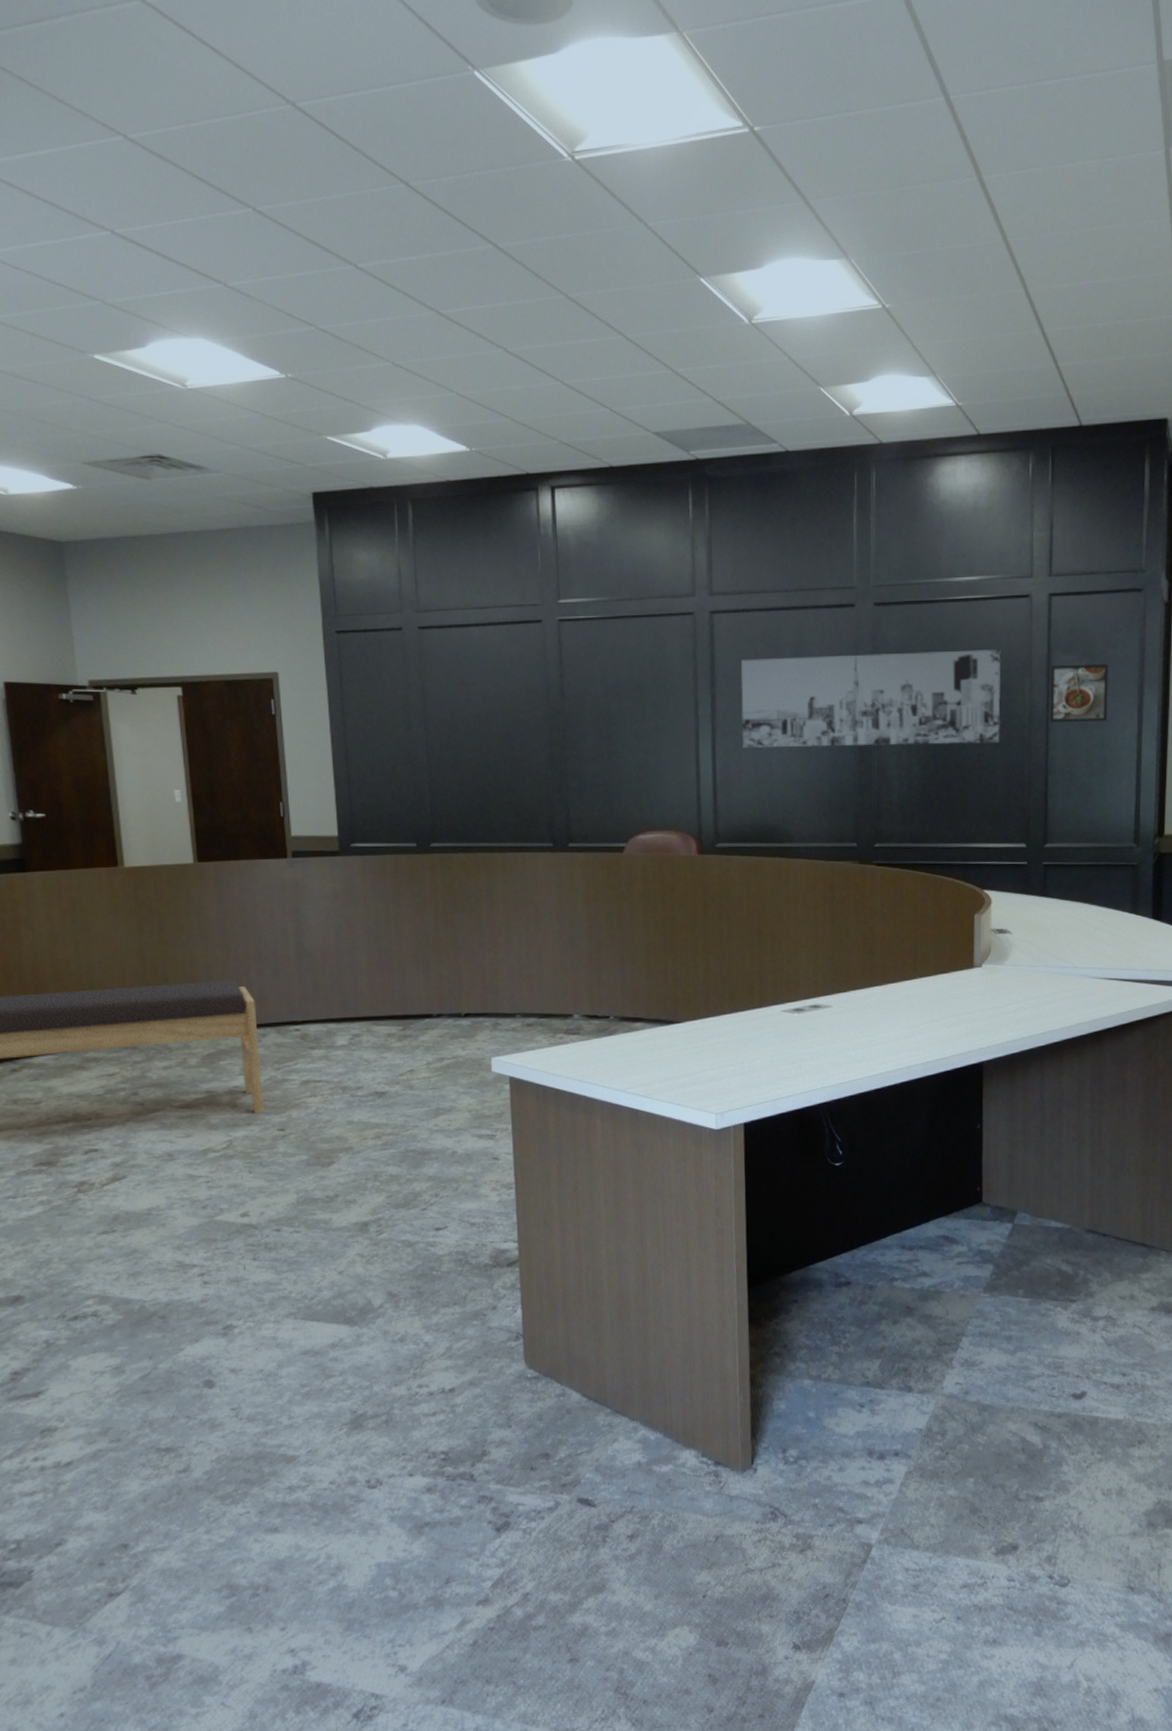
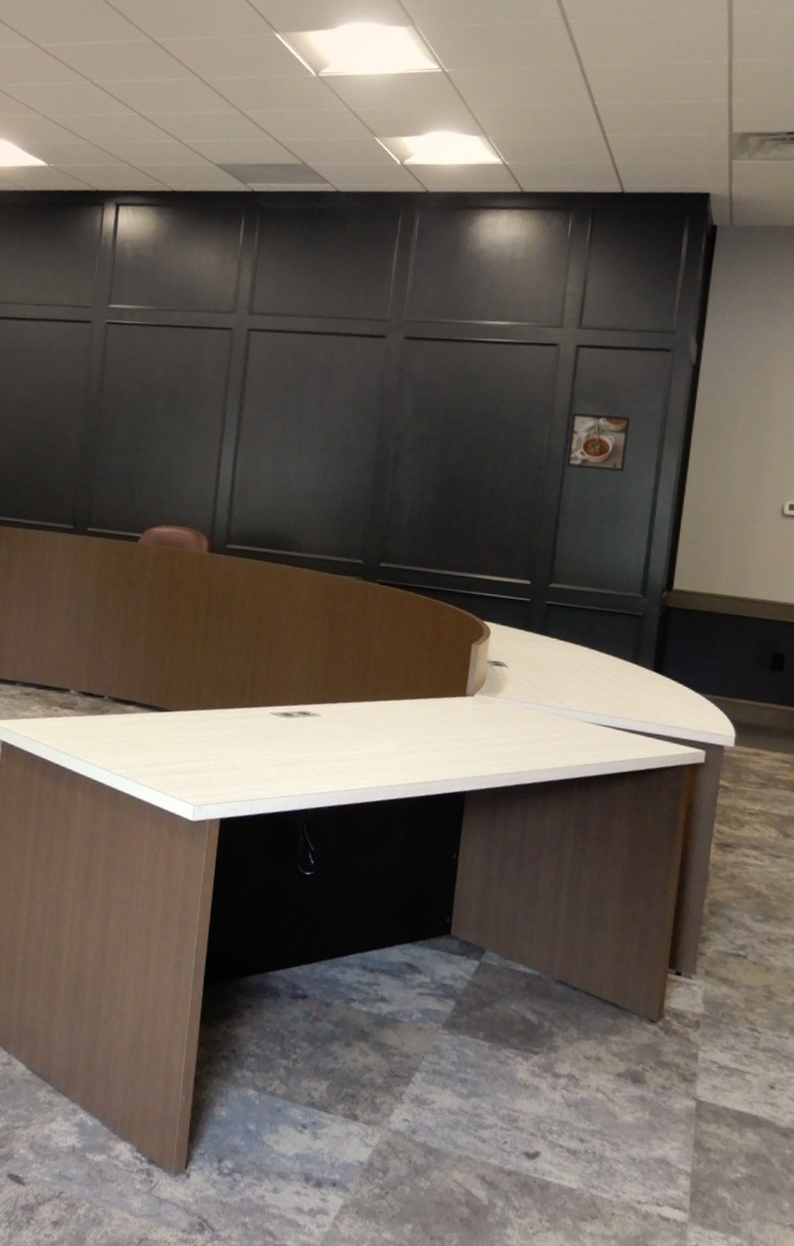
wall art: present [740,648,1001,748] -> none [263,375,524,481]

